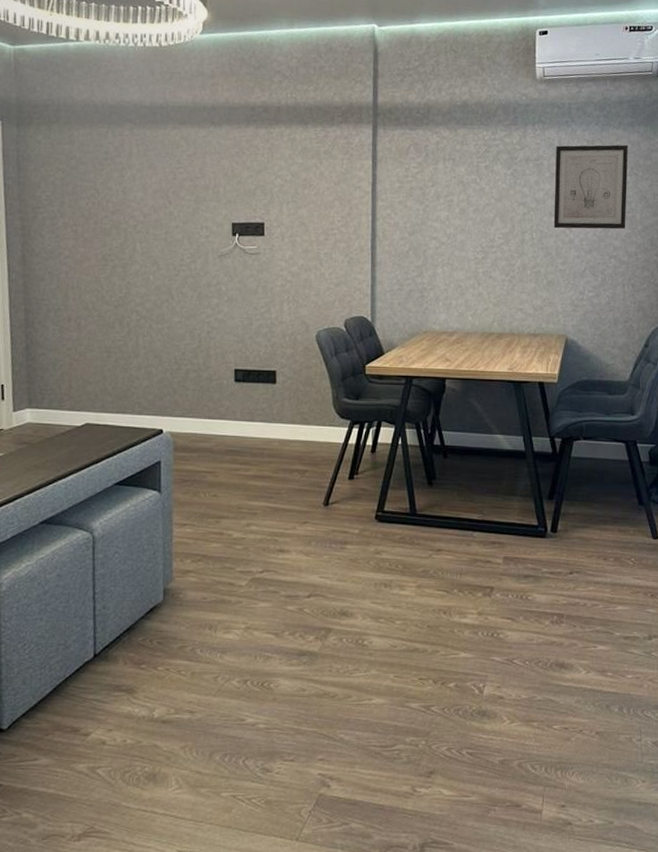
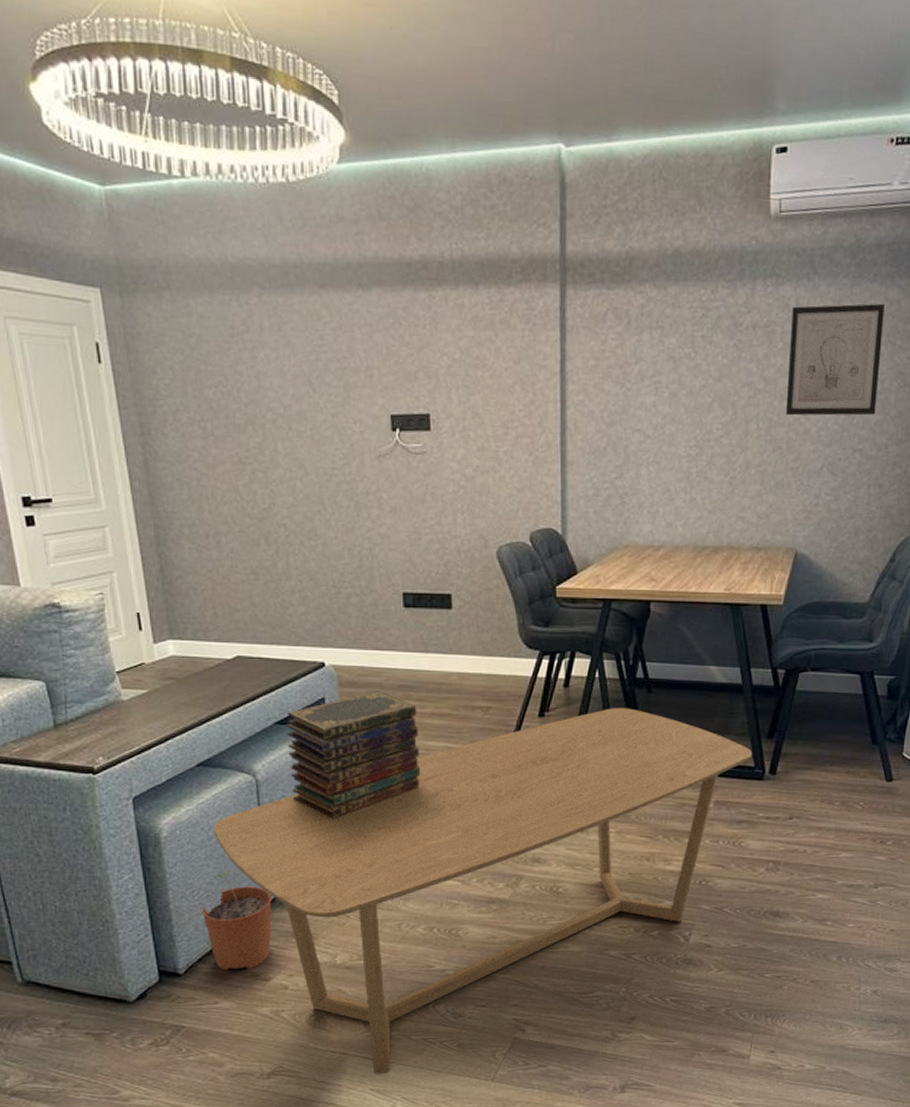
plant pot: none [30,624,98,726] -> present [201,871,272,971]
coffee table: none [49,471,536,835] -> present [213,708,753,1075]
book stack: none [124,455,243,574] -> present [286,691,421,819]

